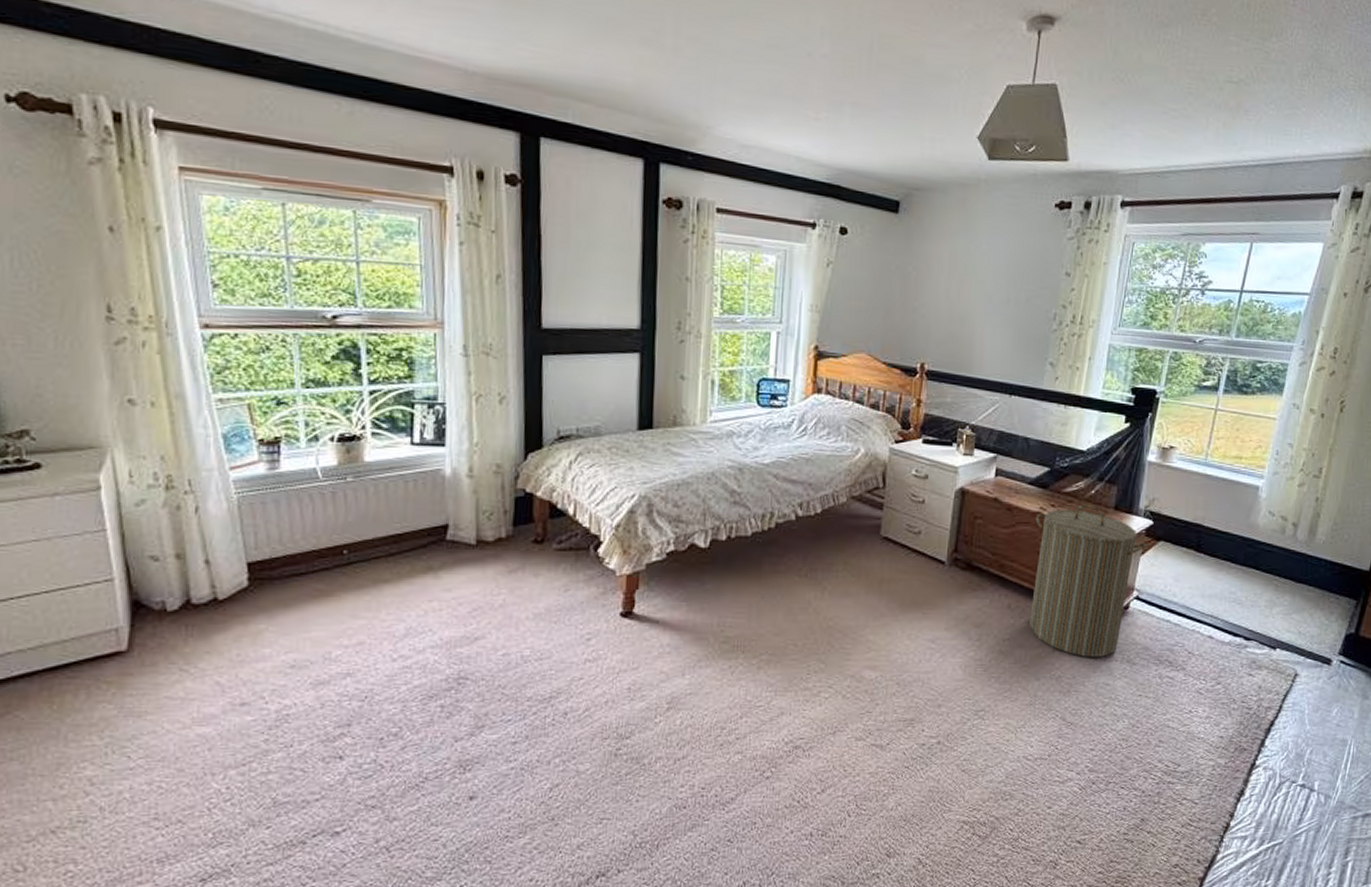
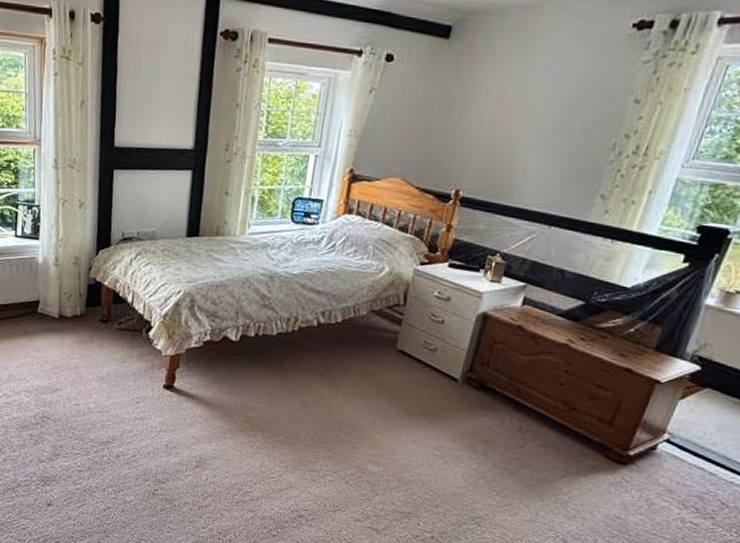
laundry hamper: present [1029,504,1148,657] -> none [540,341,690,492]

